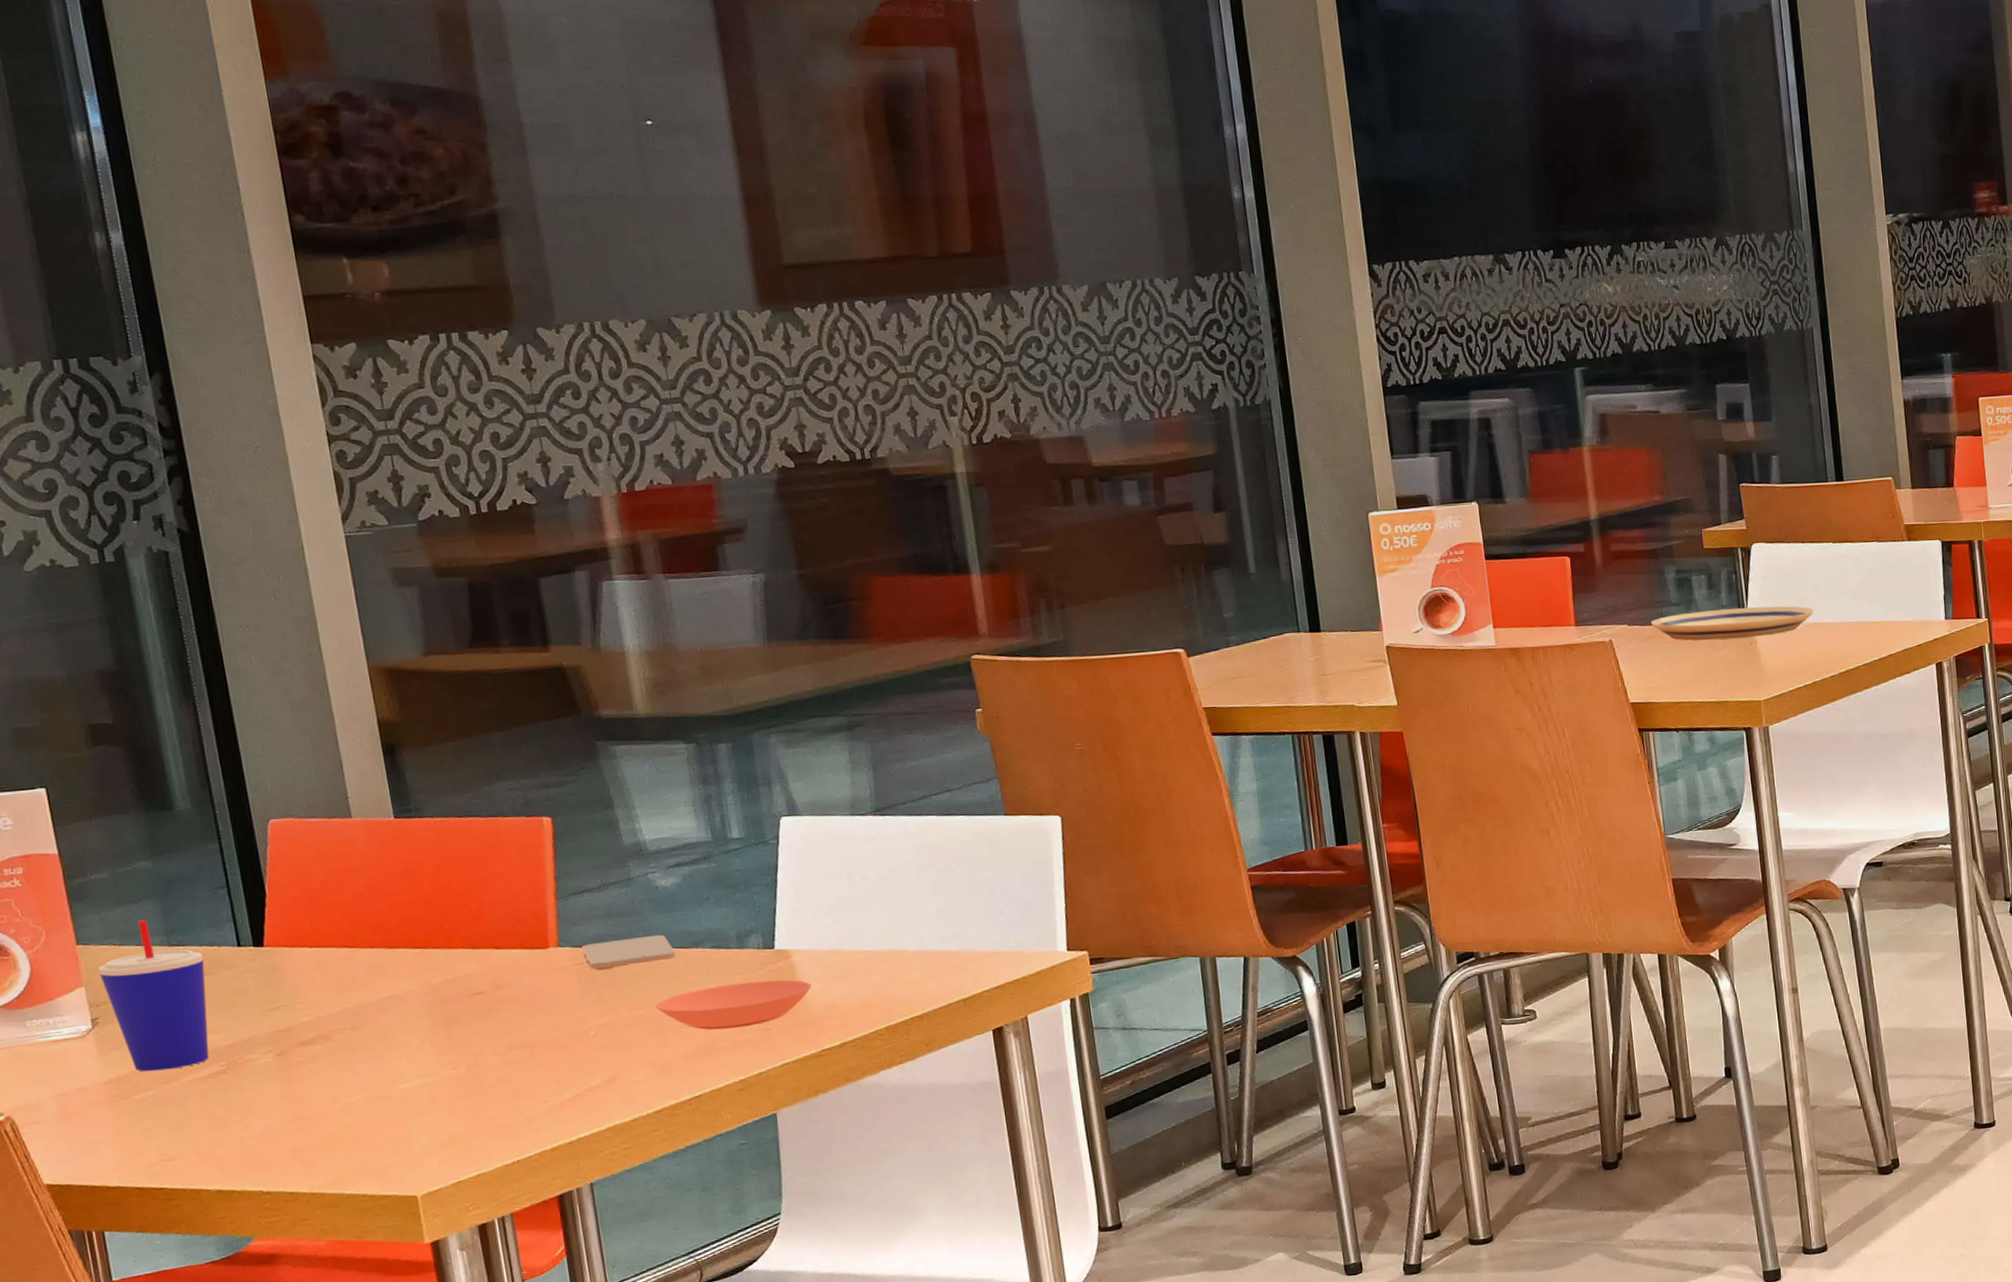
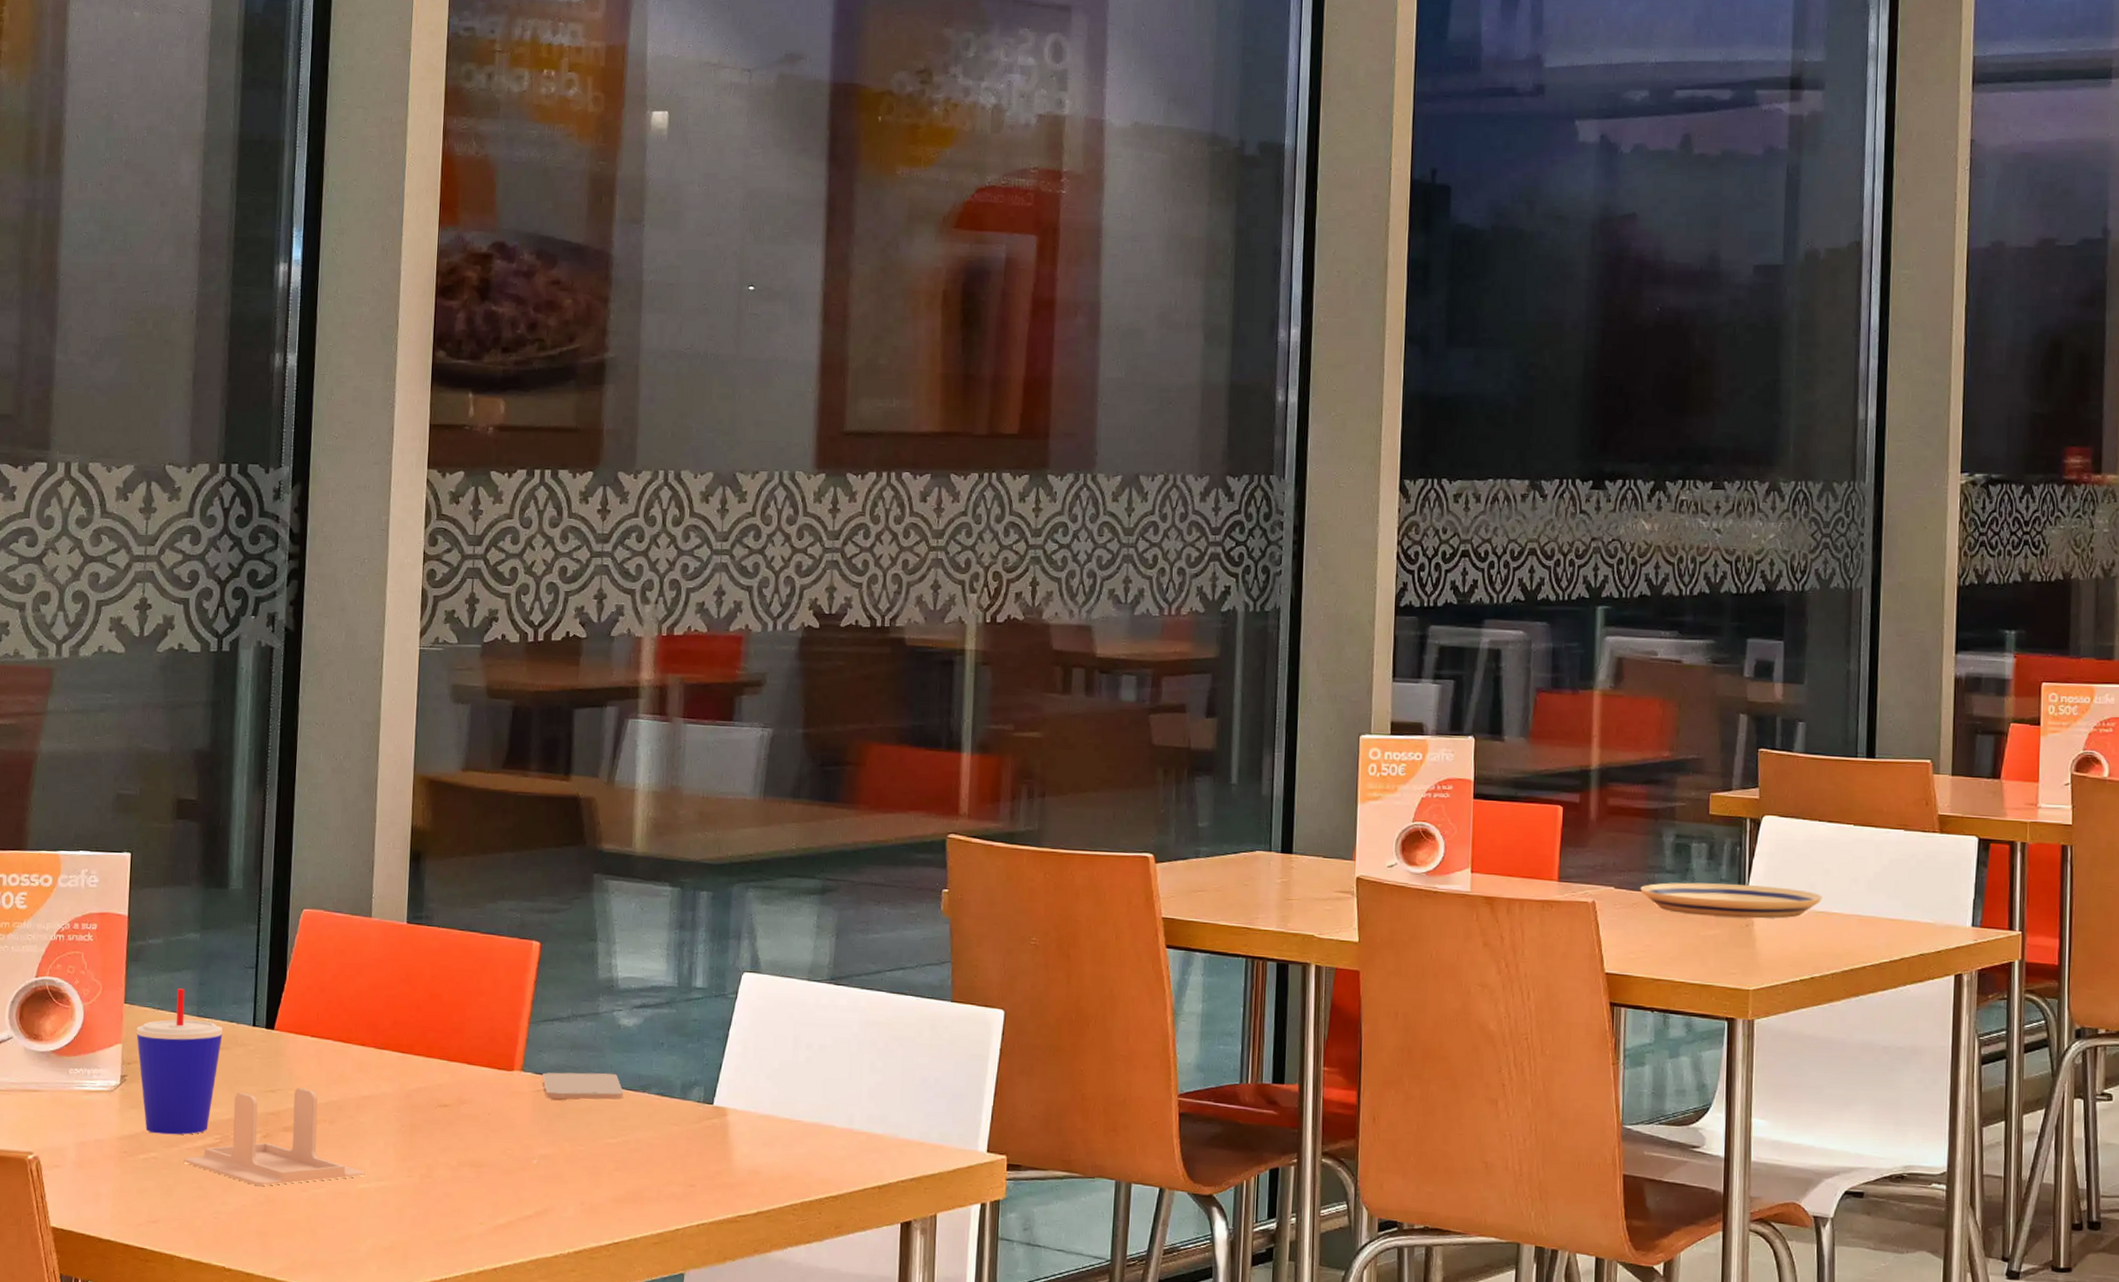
napkin holder: none [188,999,404,1105] -> present [183,1087,365,1186]
saucer: present [655,979,812,1030] -> none [596,1133,740,1180]

